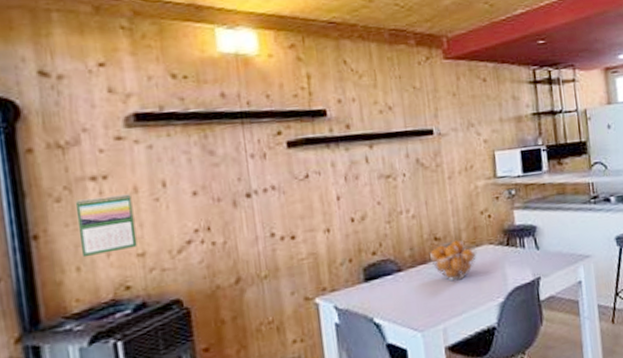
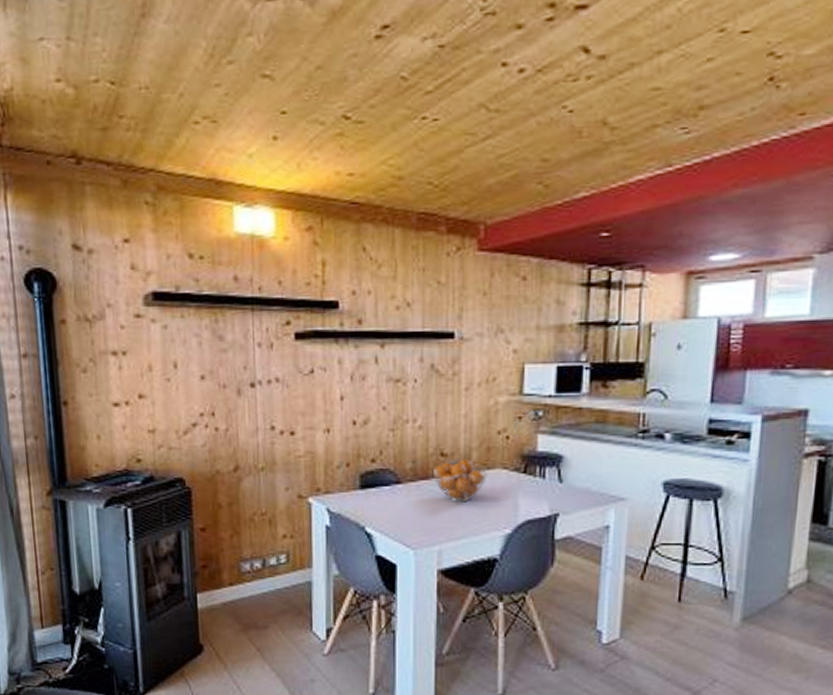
calendar: present [75,194,138,258] -> none [98,371,149,427]

